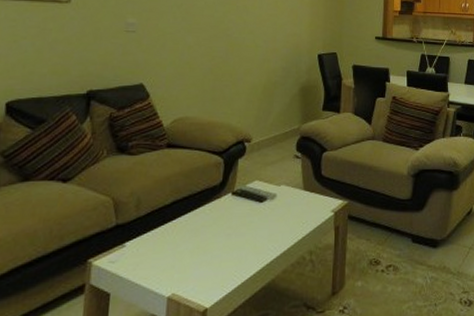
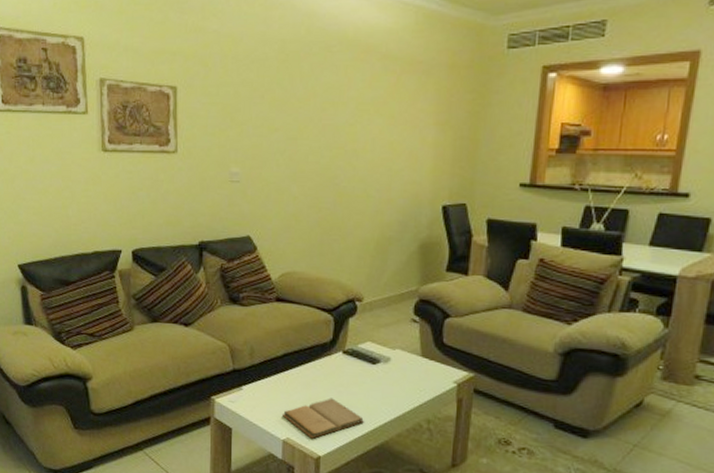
book: none [167,242,252,290] -> present [281,398,364,439]

